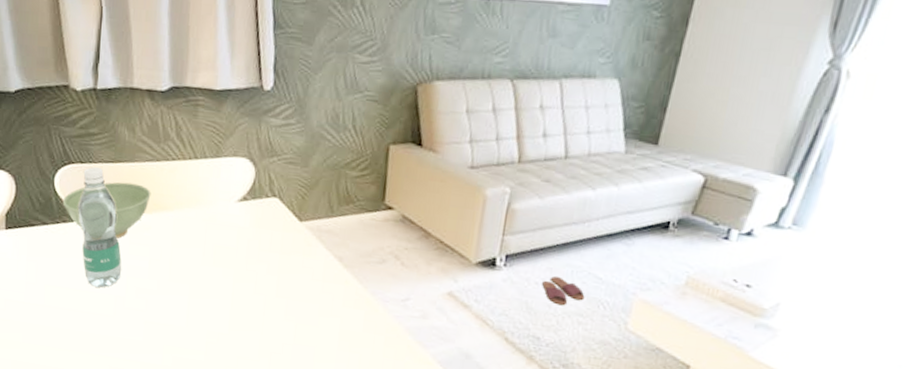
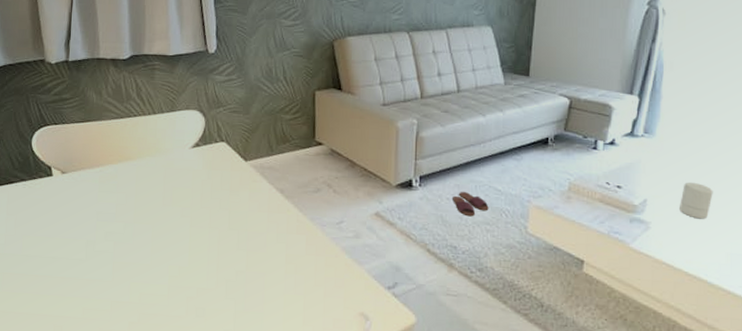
bowl: present [62,182,151,239] -> none [39,138,117,188]
bottle: present [77,167,122,288] -> none [52,127,92,234]
candle: none [819,287,866,332] -> present [680,183,713,219]

